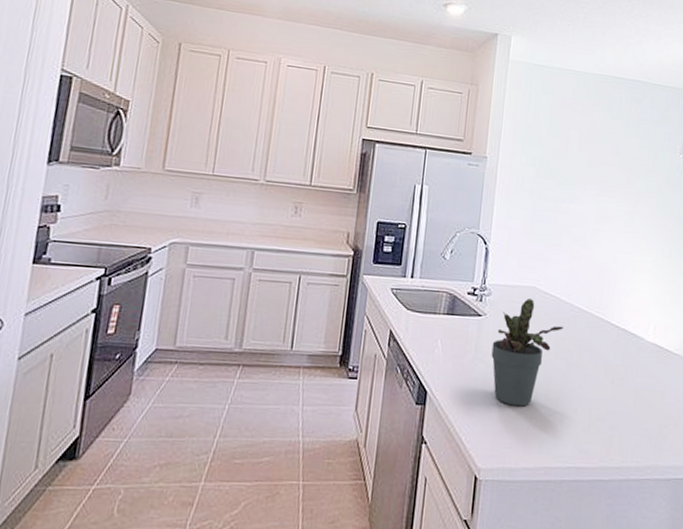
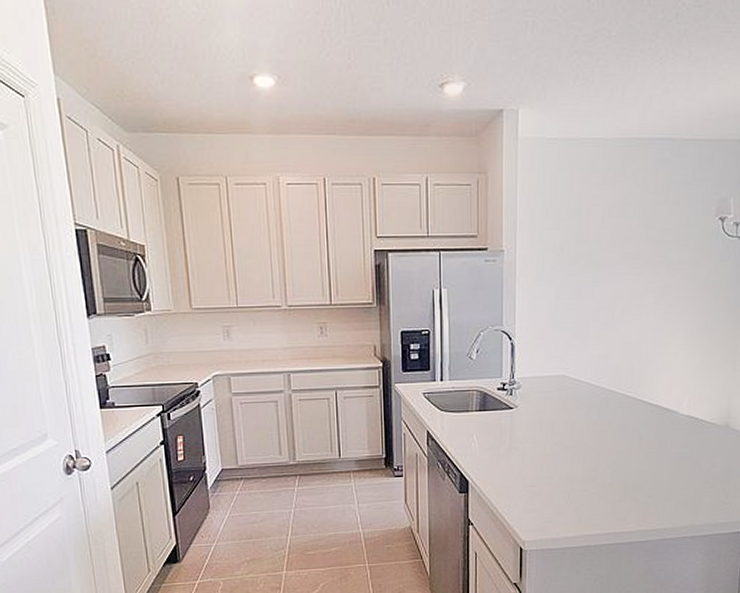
potted plant: present [491,299,564,407] -> none [526,387,596,486]

